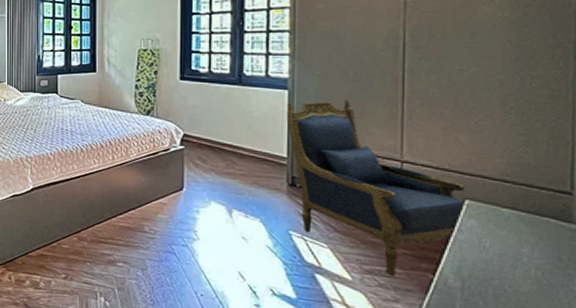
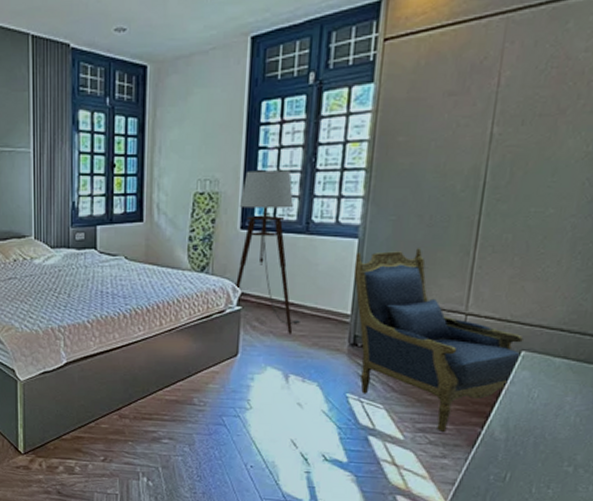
floor lamp: none [177,32,239,173] -> present [234,170,300,334]

